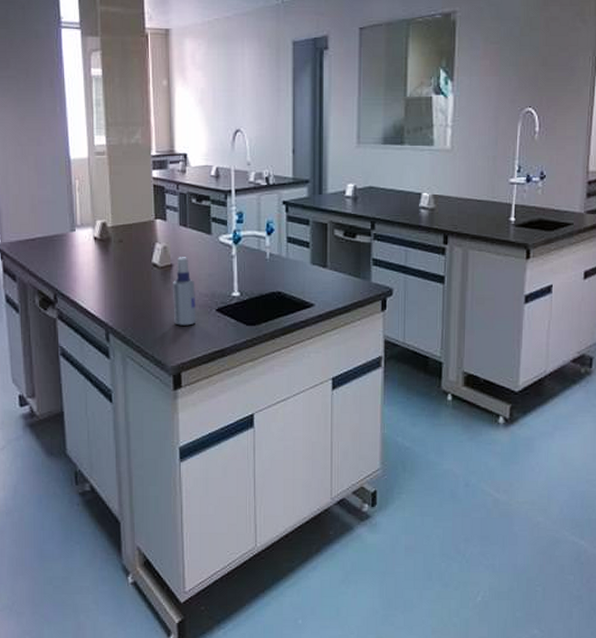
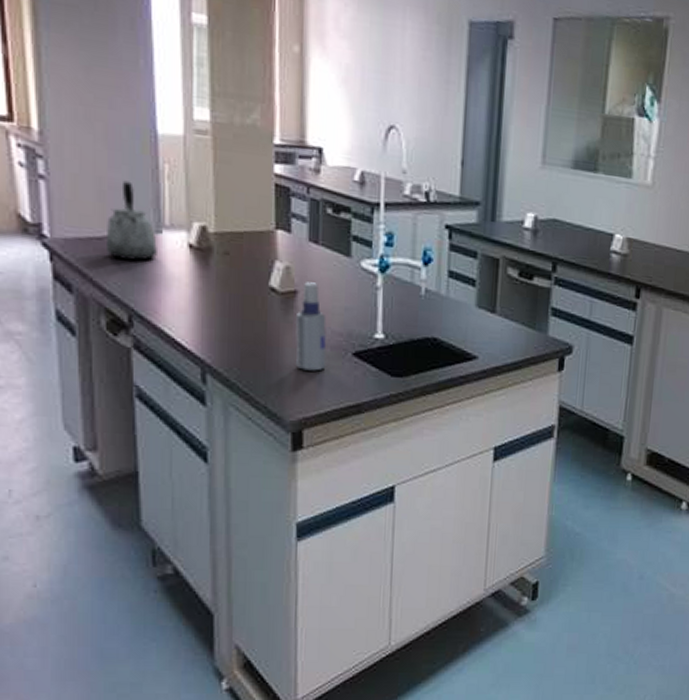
kettle: none [38,196,72,254] -> present [107,180,157,261]

